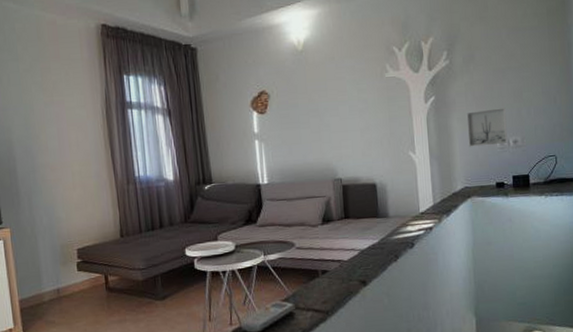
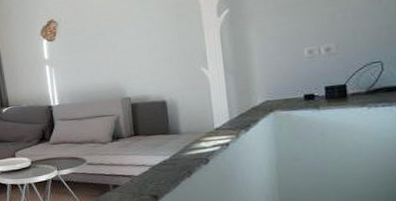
wall art: present [466,108,508,147] -> none [266,13,318,59]

